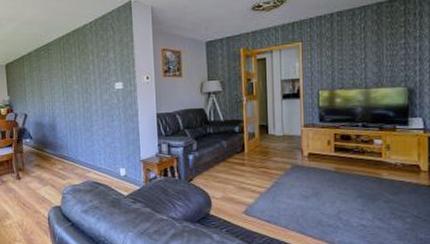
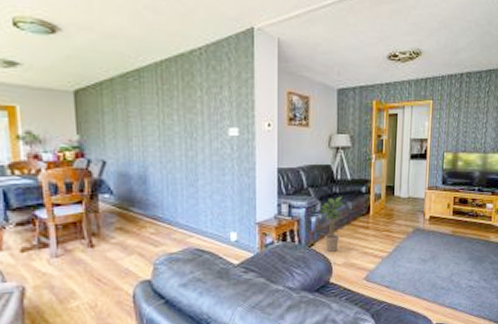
potted plant: none [195,136,220,186] -> present [319,196,345,252]

